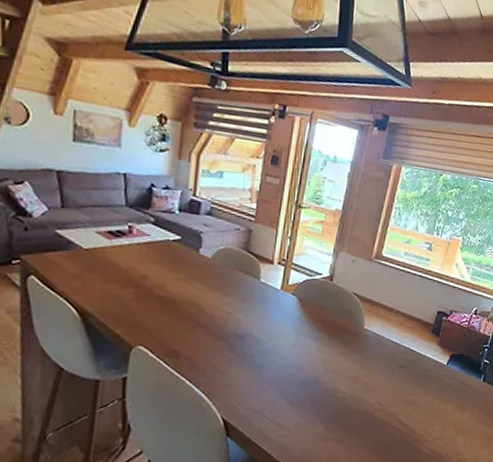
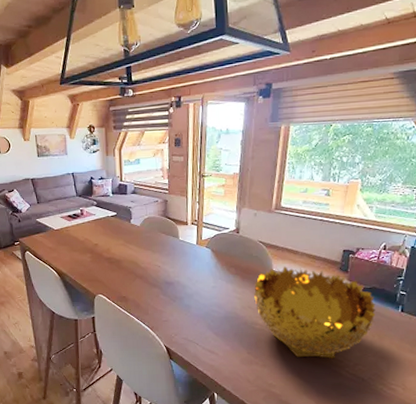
decorative bowl: none [339,324,461,432] -> present [254,266,376,358]

